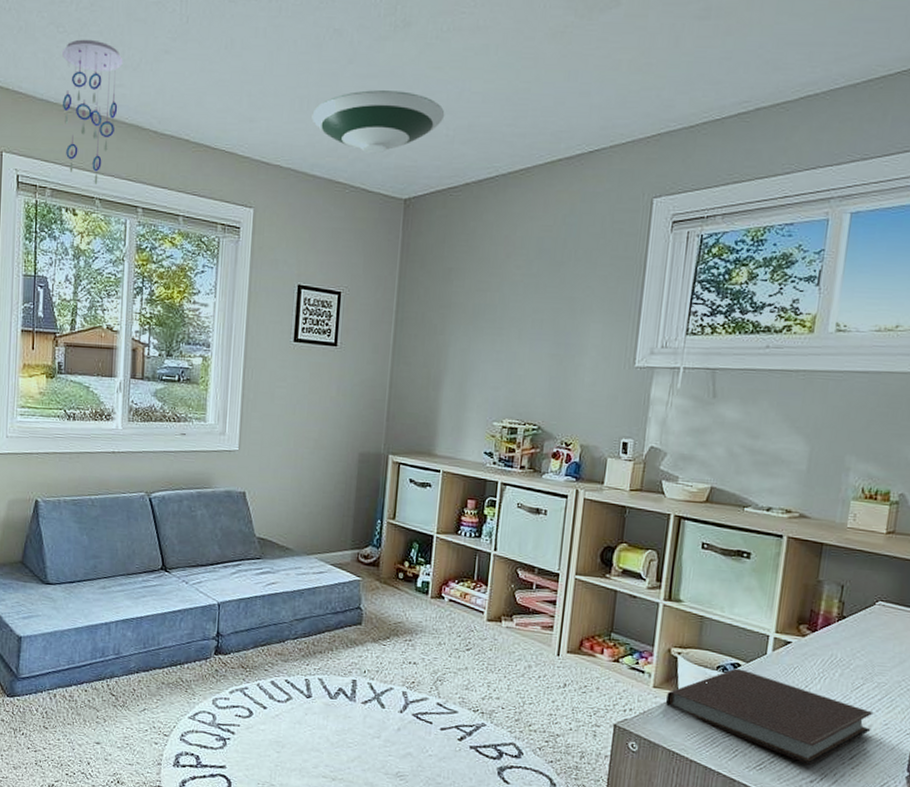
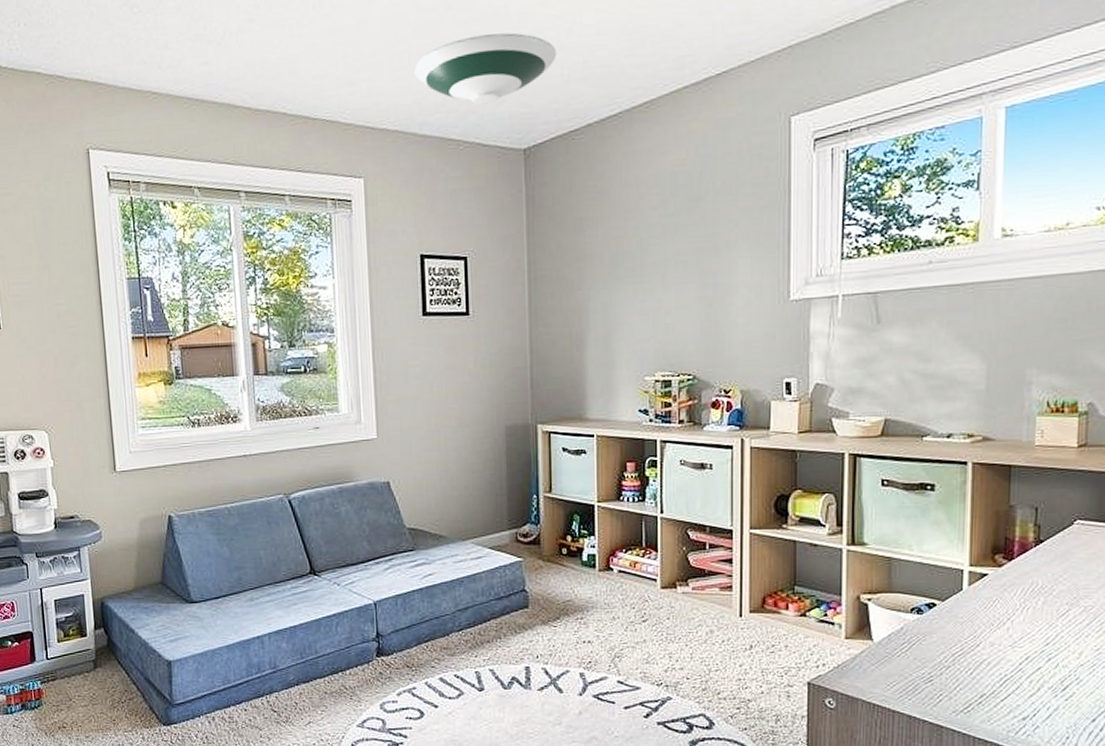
ceiling mobile: present [61,39,123,185] -> none [138,16,206,173]
notebook: present [666,668,874,765] -> none [861,608,1083,701]

